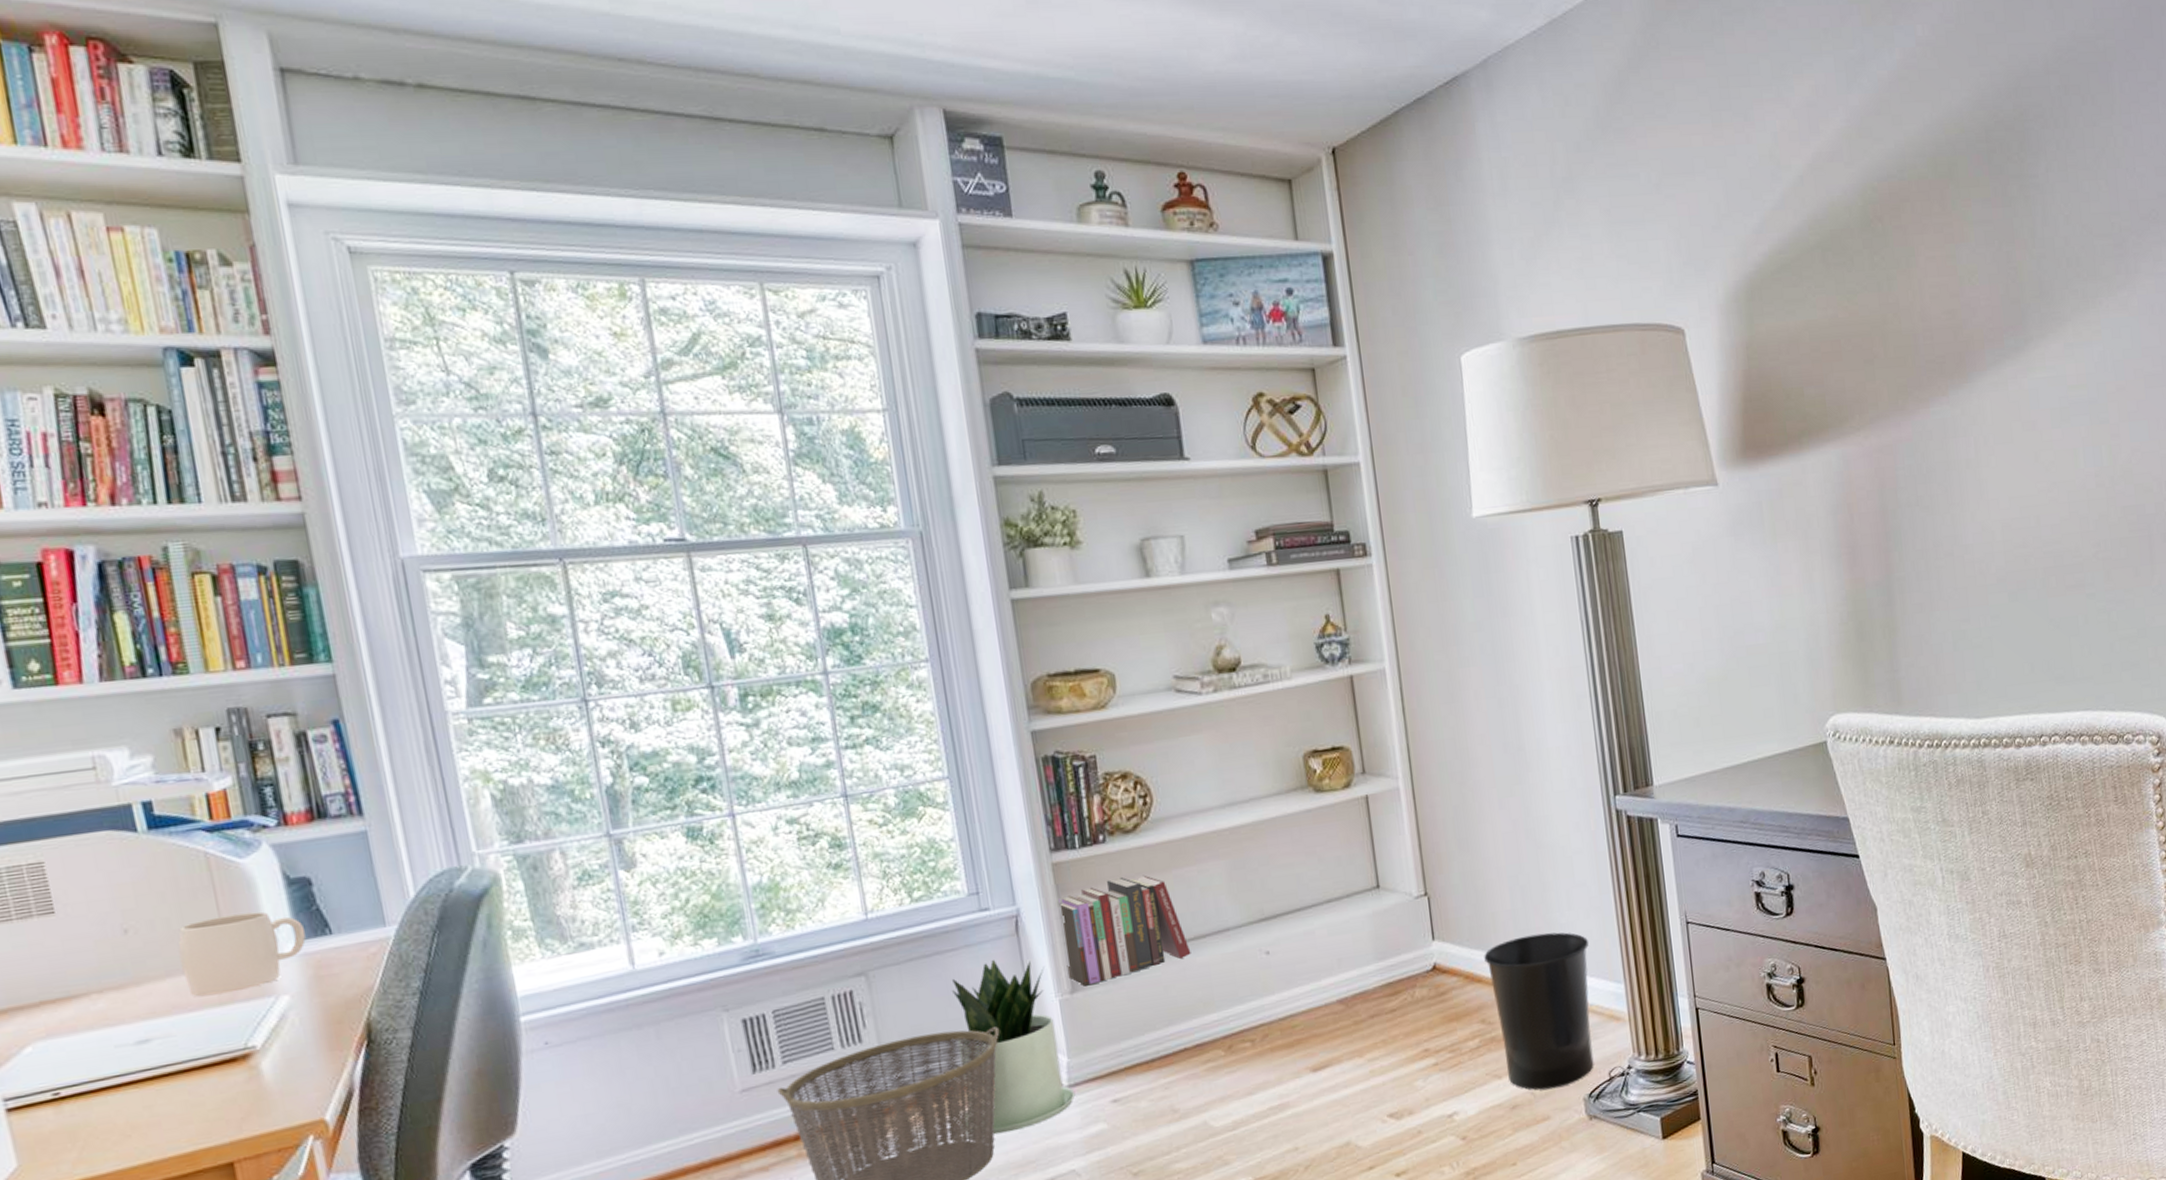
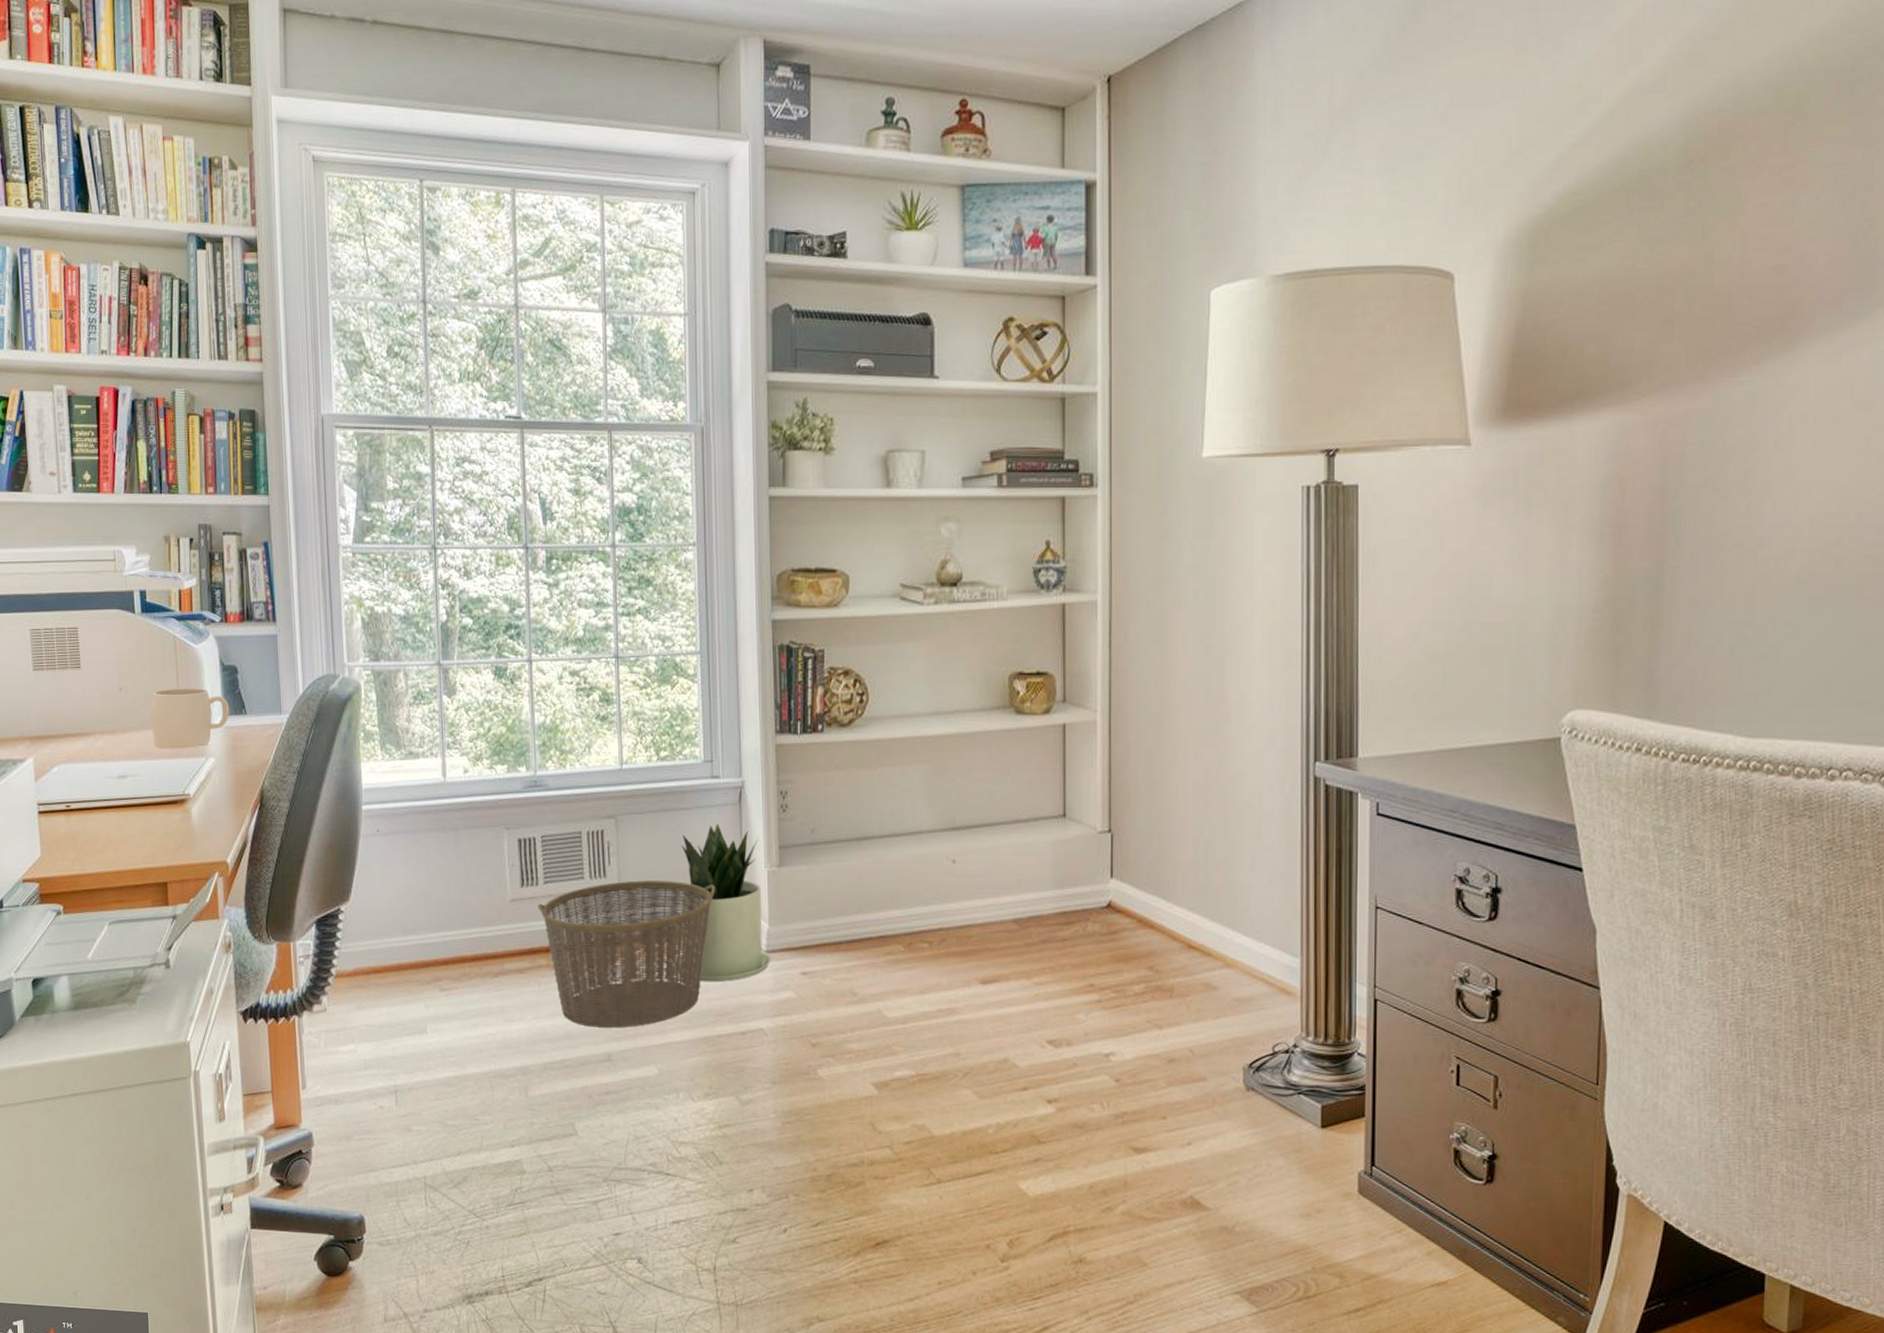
books: present [1058,875,1191,987] -> none [777,766,886,863]
waste bin: present [1484,932,1594,1090] -> none [1159,890,1268,1050]

